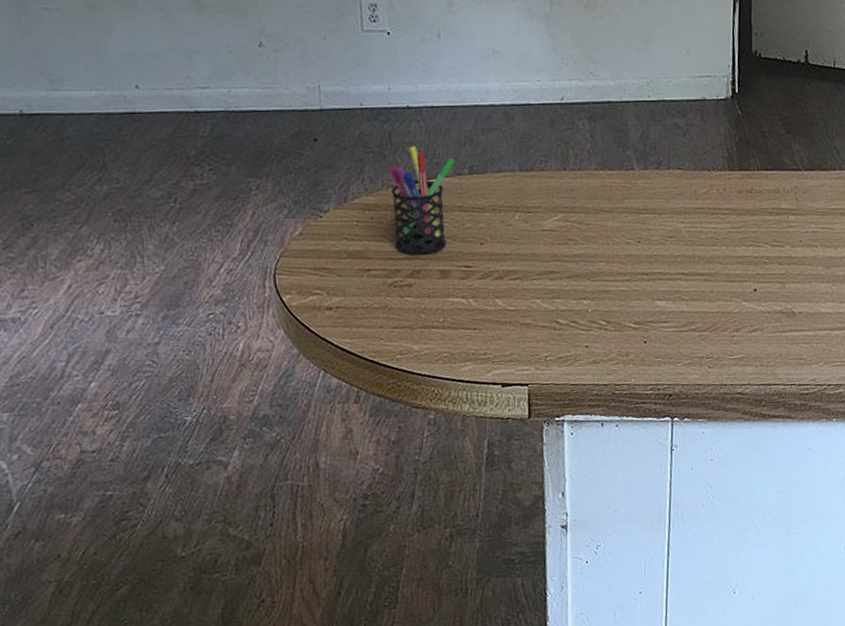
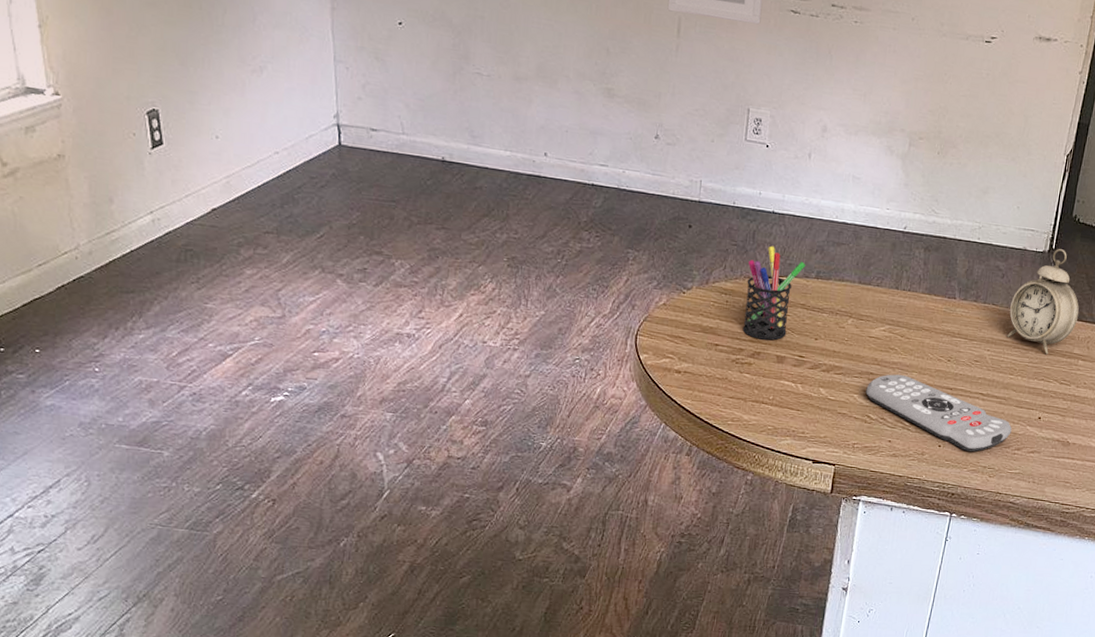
remote control: none [549,267,725,343] -> present [866,374,1012,452]
alarm clock: none [699,92,779,216] -> present [1007,249,1079,355]

